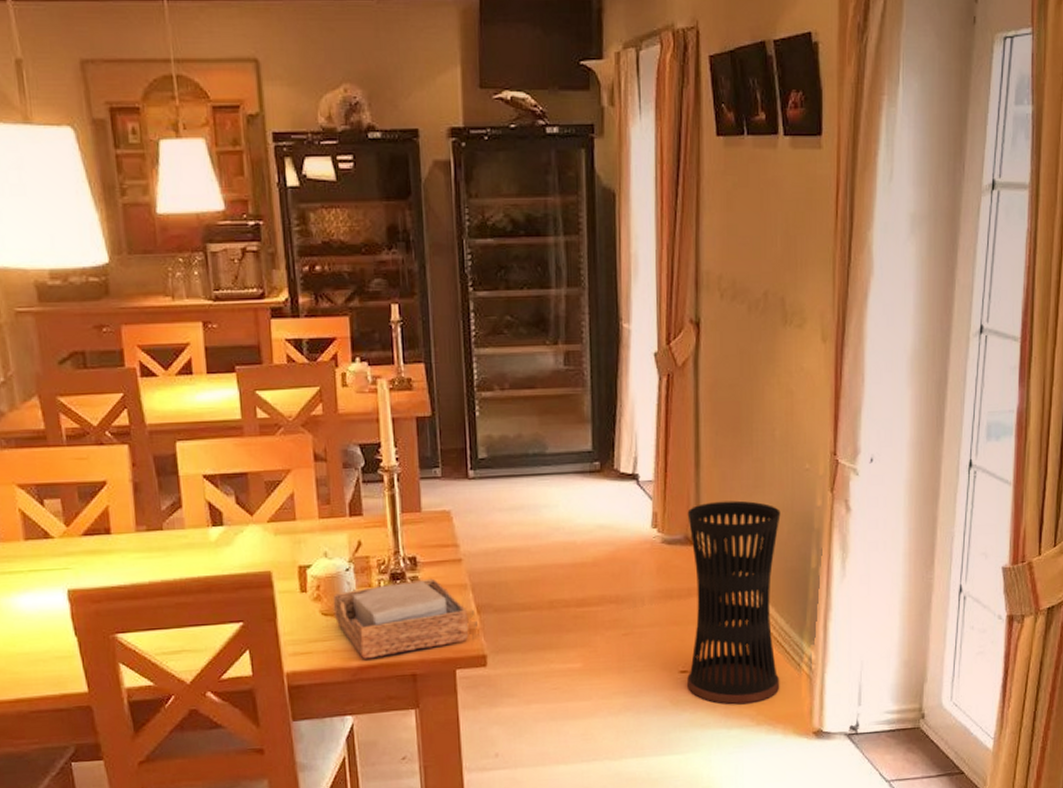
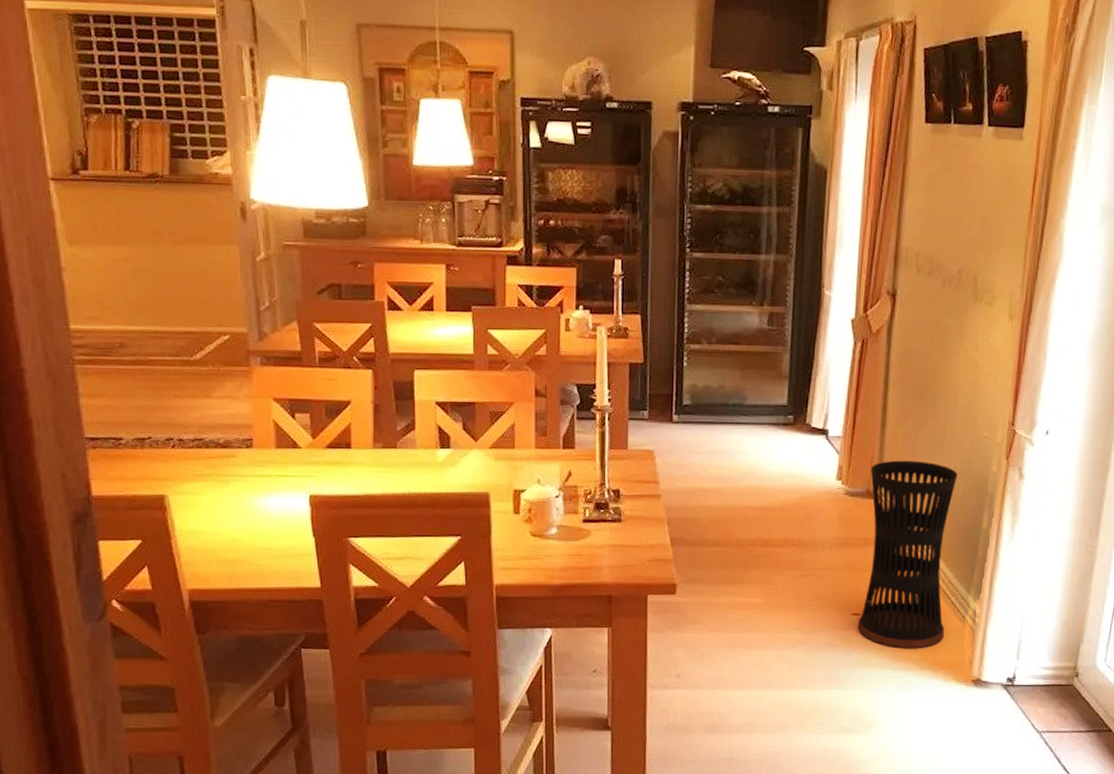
napkin holder: present [332,578,469,659] -> none [542,510,663,579]

